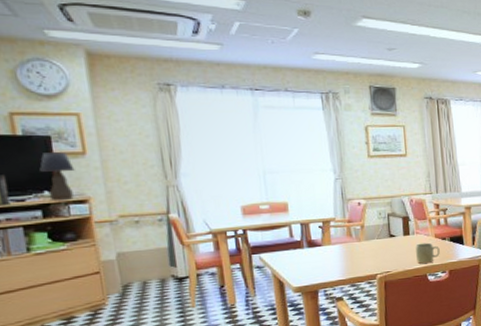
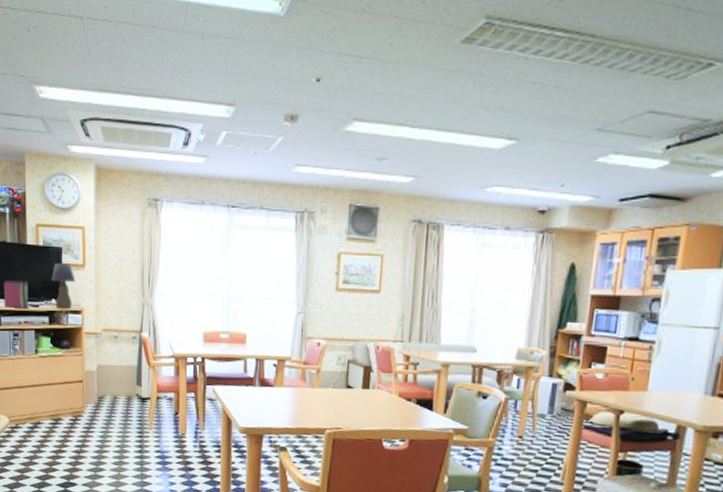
mug: present [416,242,440,264] -> none [373,400,402,426]

